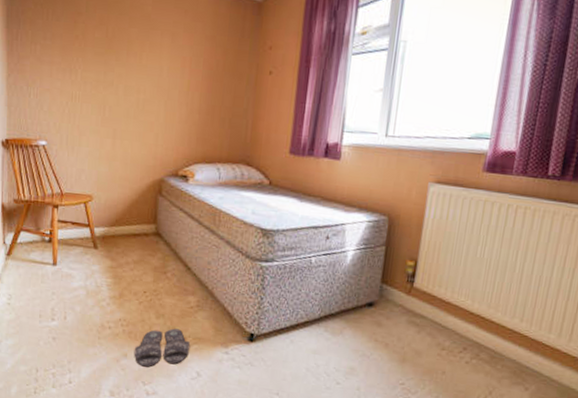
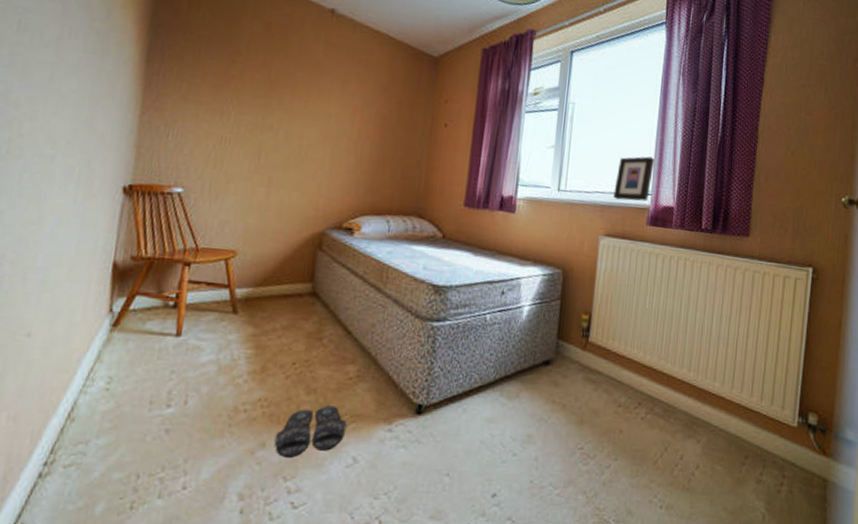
picture frame: none [446,96,496,146] -> present [613,156,654,202]

